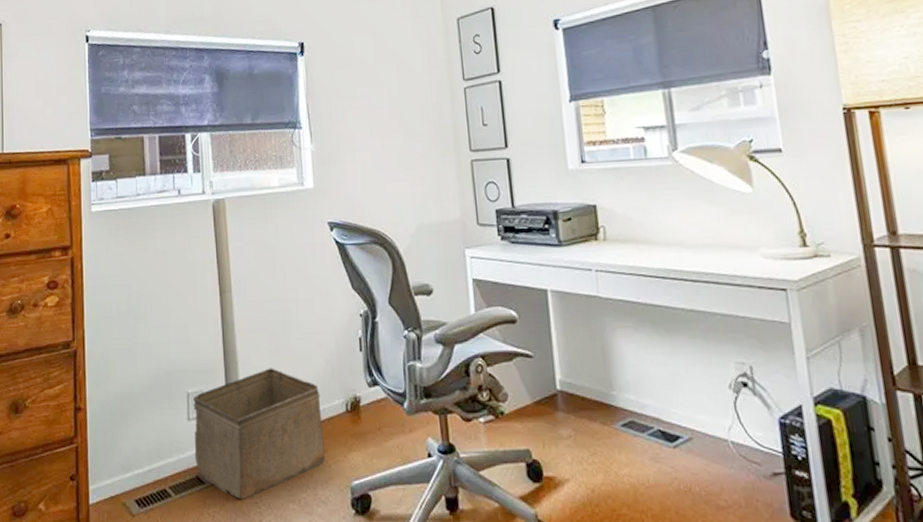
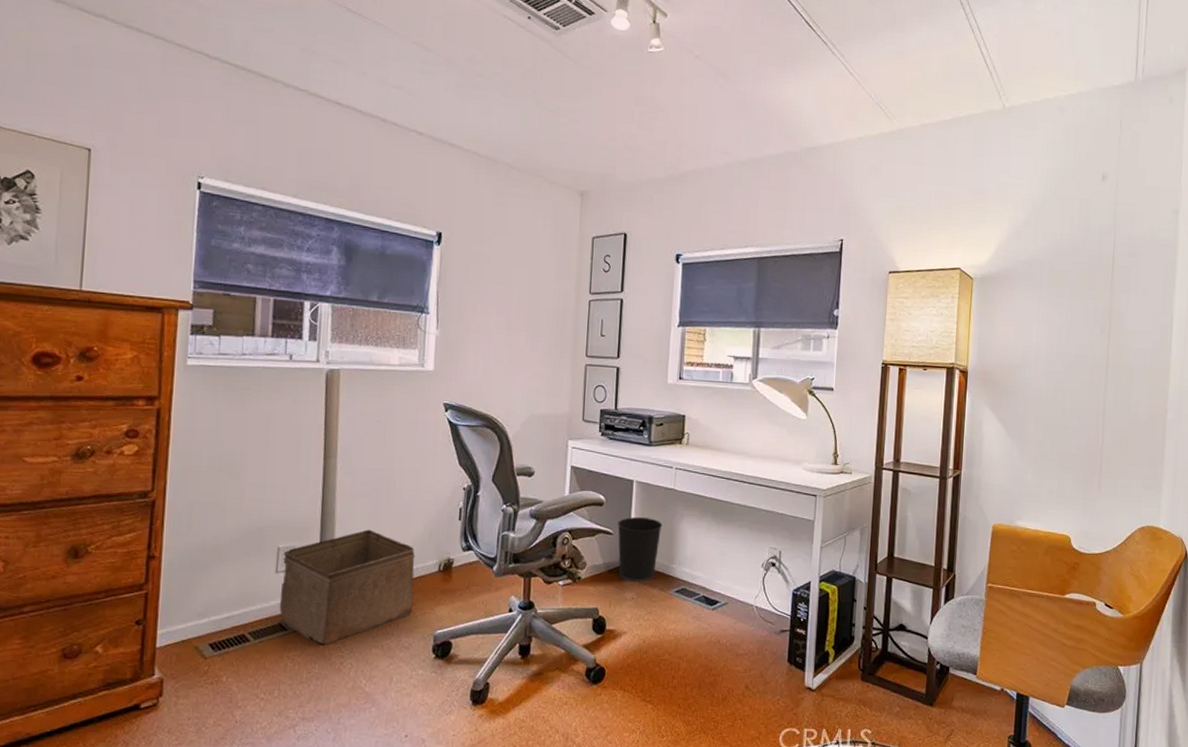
wastebasket: none [537,334,592,415] -> present [618,517,663,582]

